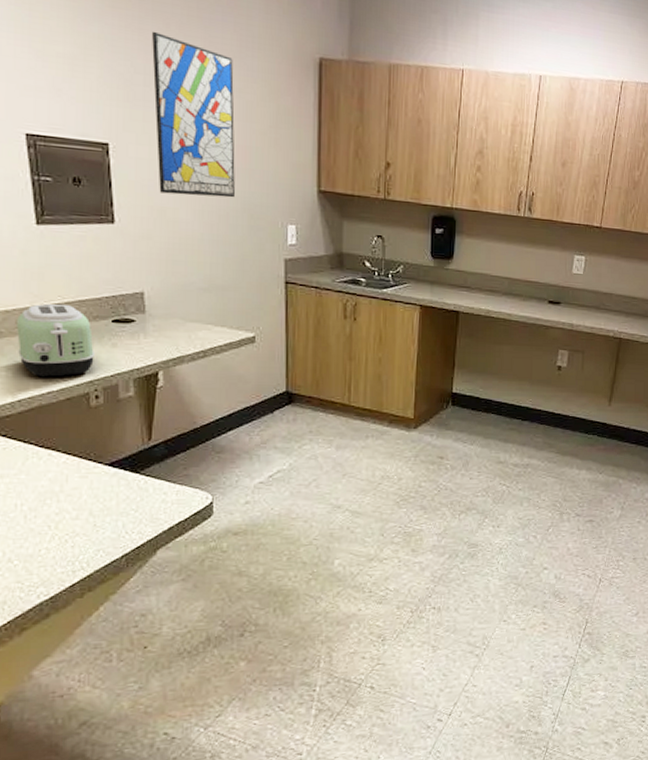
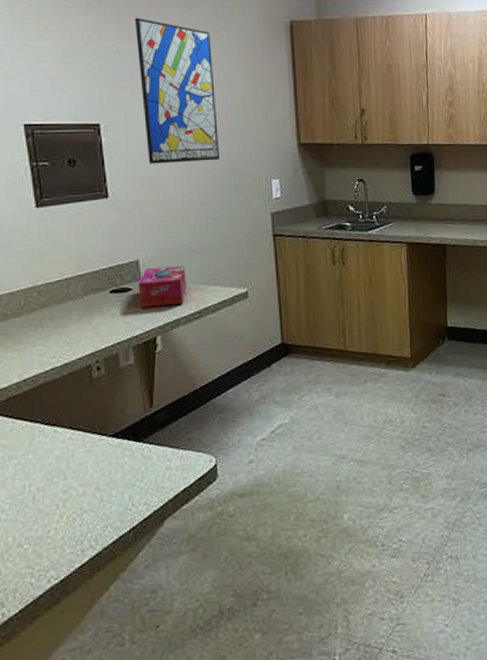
toaster: present [17,304,94,377] -> none [21,281,95,354]
tissue box: none [141,301,193,342] -> present [138,265,187,308]

